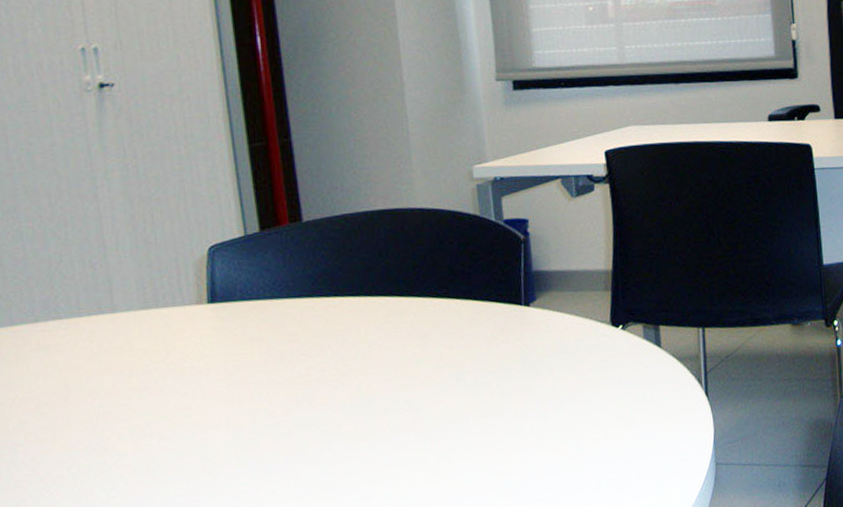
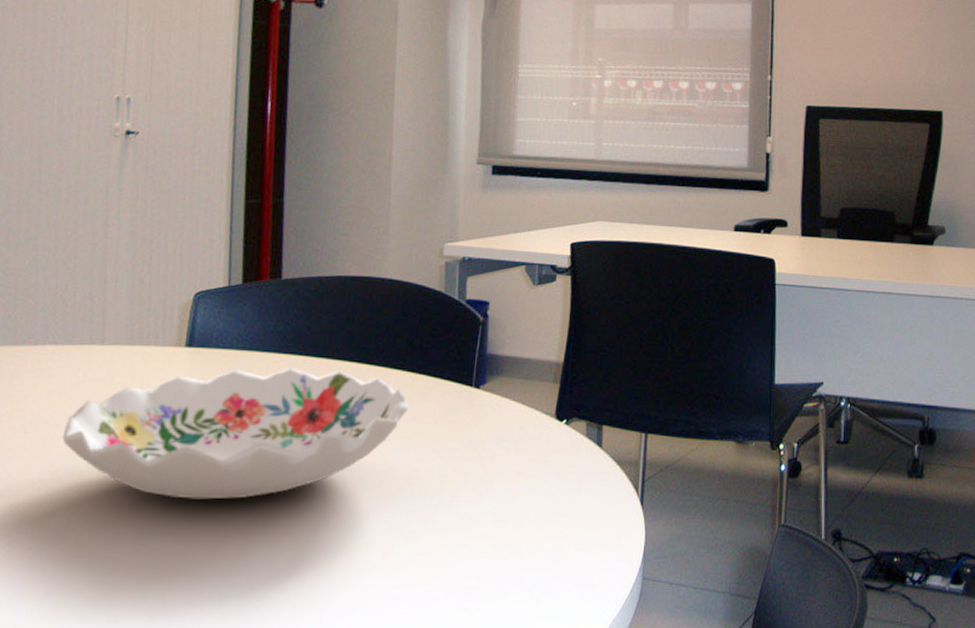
decorative bowl: none [85,306,459,457] -> present [62,367,409,500]

